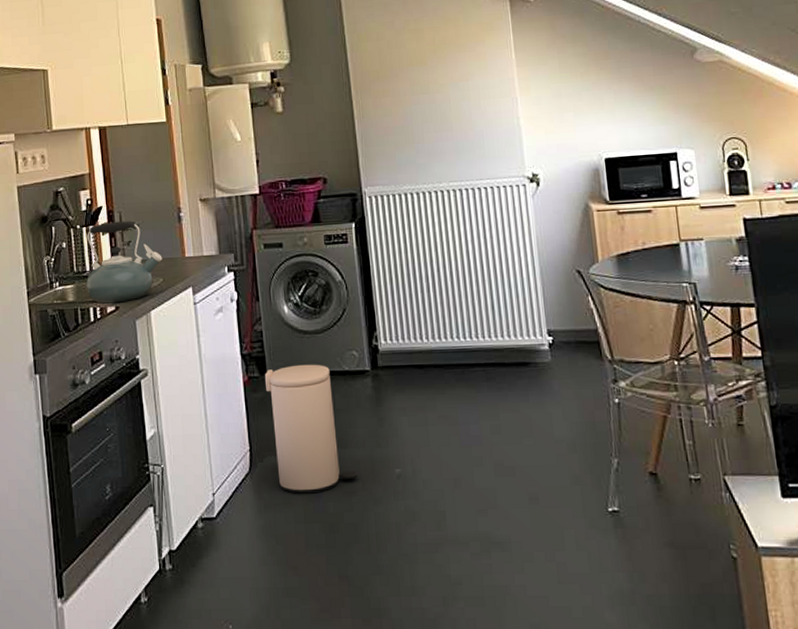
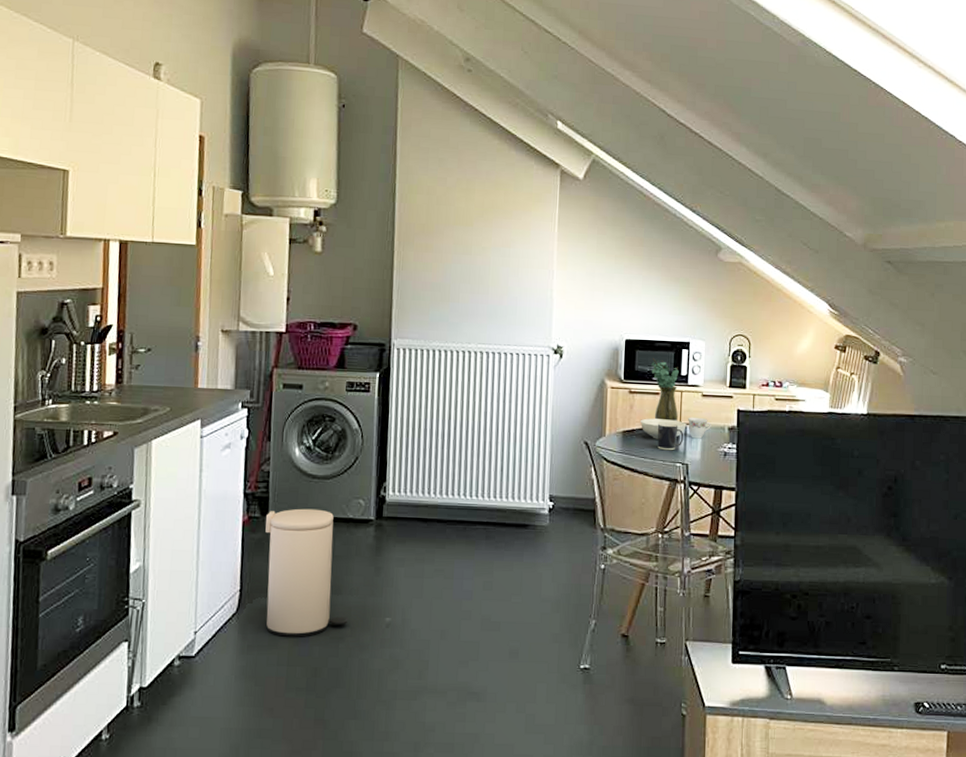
kettle: present [86,220,163,304] -> none [83,342,173,428]
bowl: none [634,237,688,260] -> present [640,418,687,439]
vase: none [637,173,677,239] -> present [651,357,679,422]
mug: none [654,241,687,271] -> present [657,422,684,451]
teacup: none [686,231,716,255] -> present [687,417,711,439]

